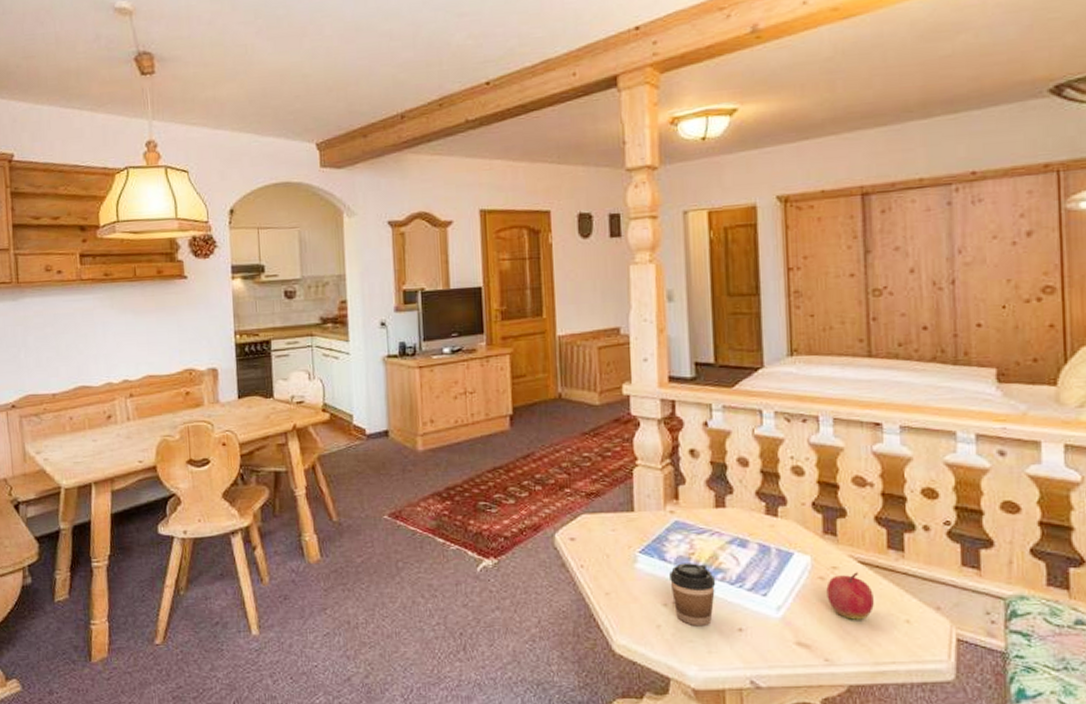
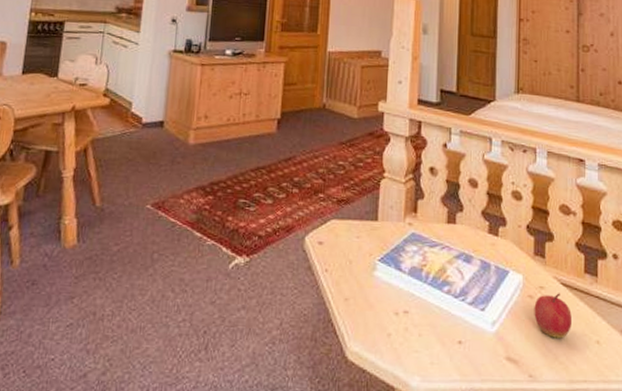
coffee cup: present [670,563,716,625] -> none [403,274,443,336]

